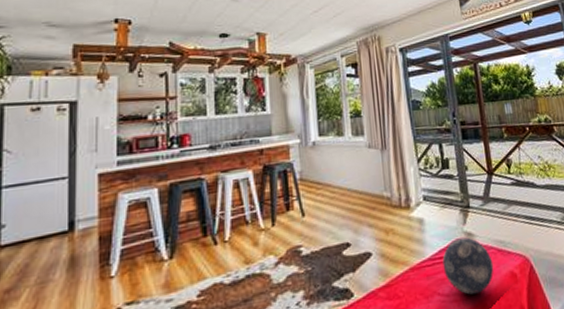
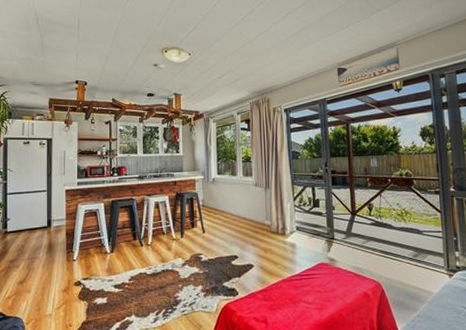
decorative ball: present [442,237,494,295] -> none [308,262,351,305]

